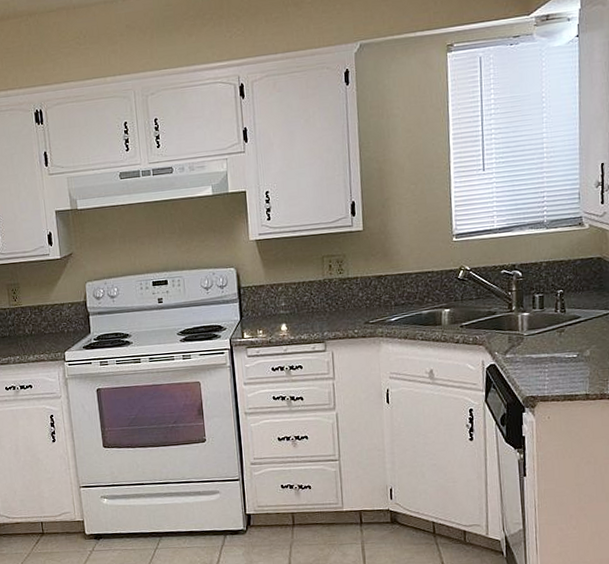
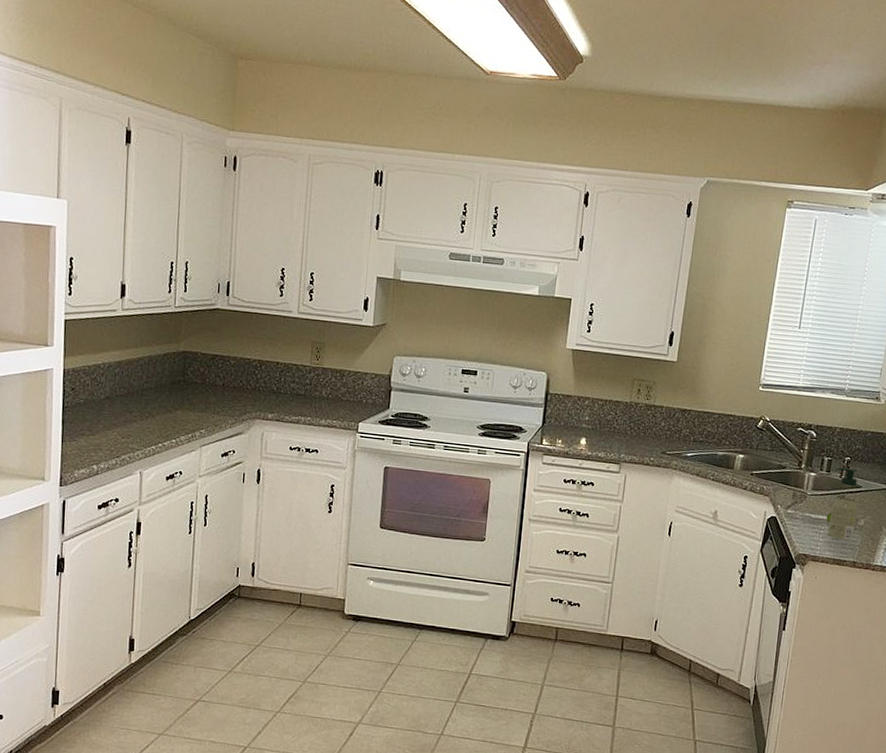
soap dispenser: none [548,300,584,375] -> present [826,467,861,540]

